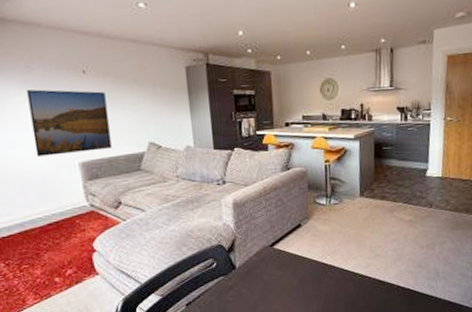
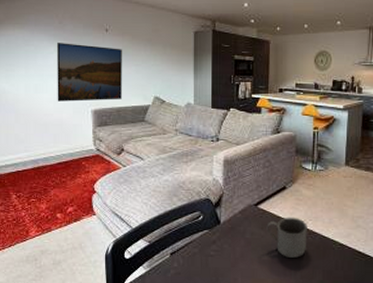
mug: none [284,253,327,294] -> present [266,217,307,258]

